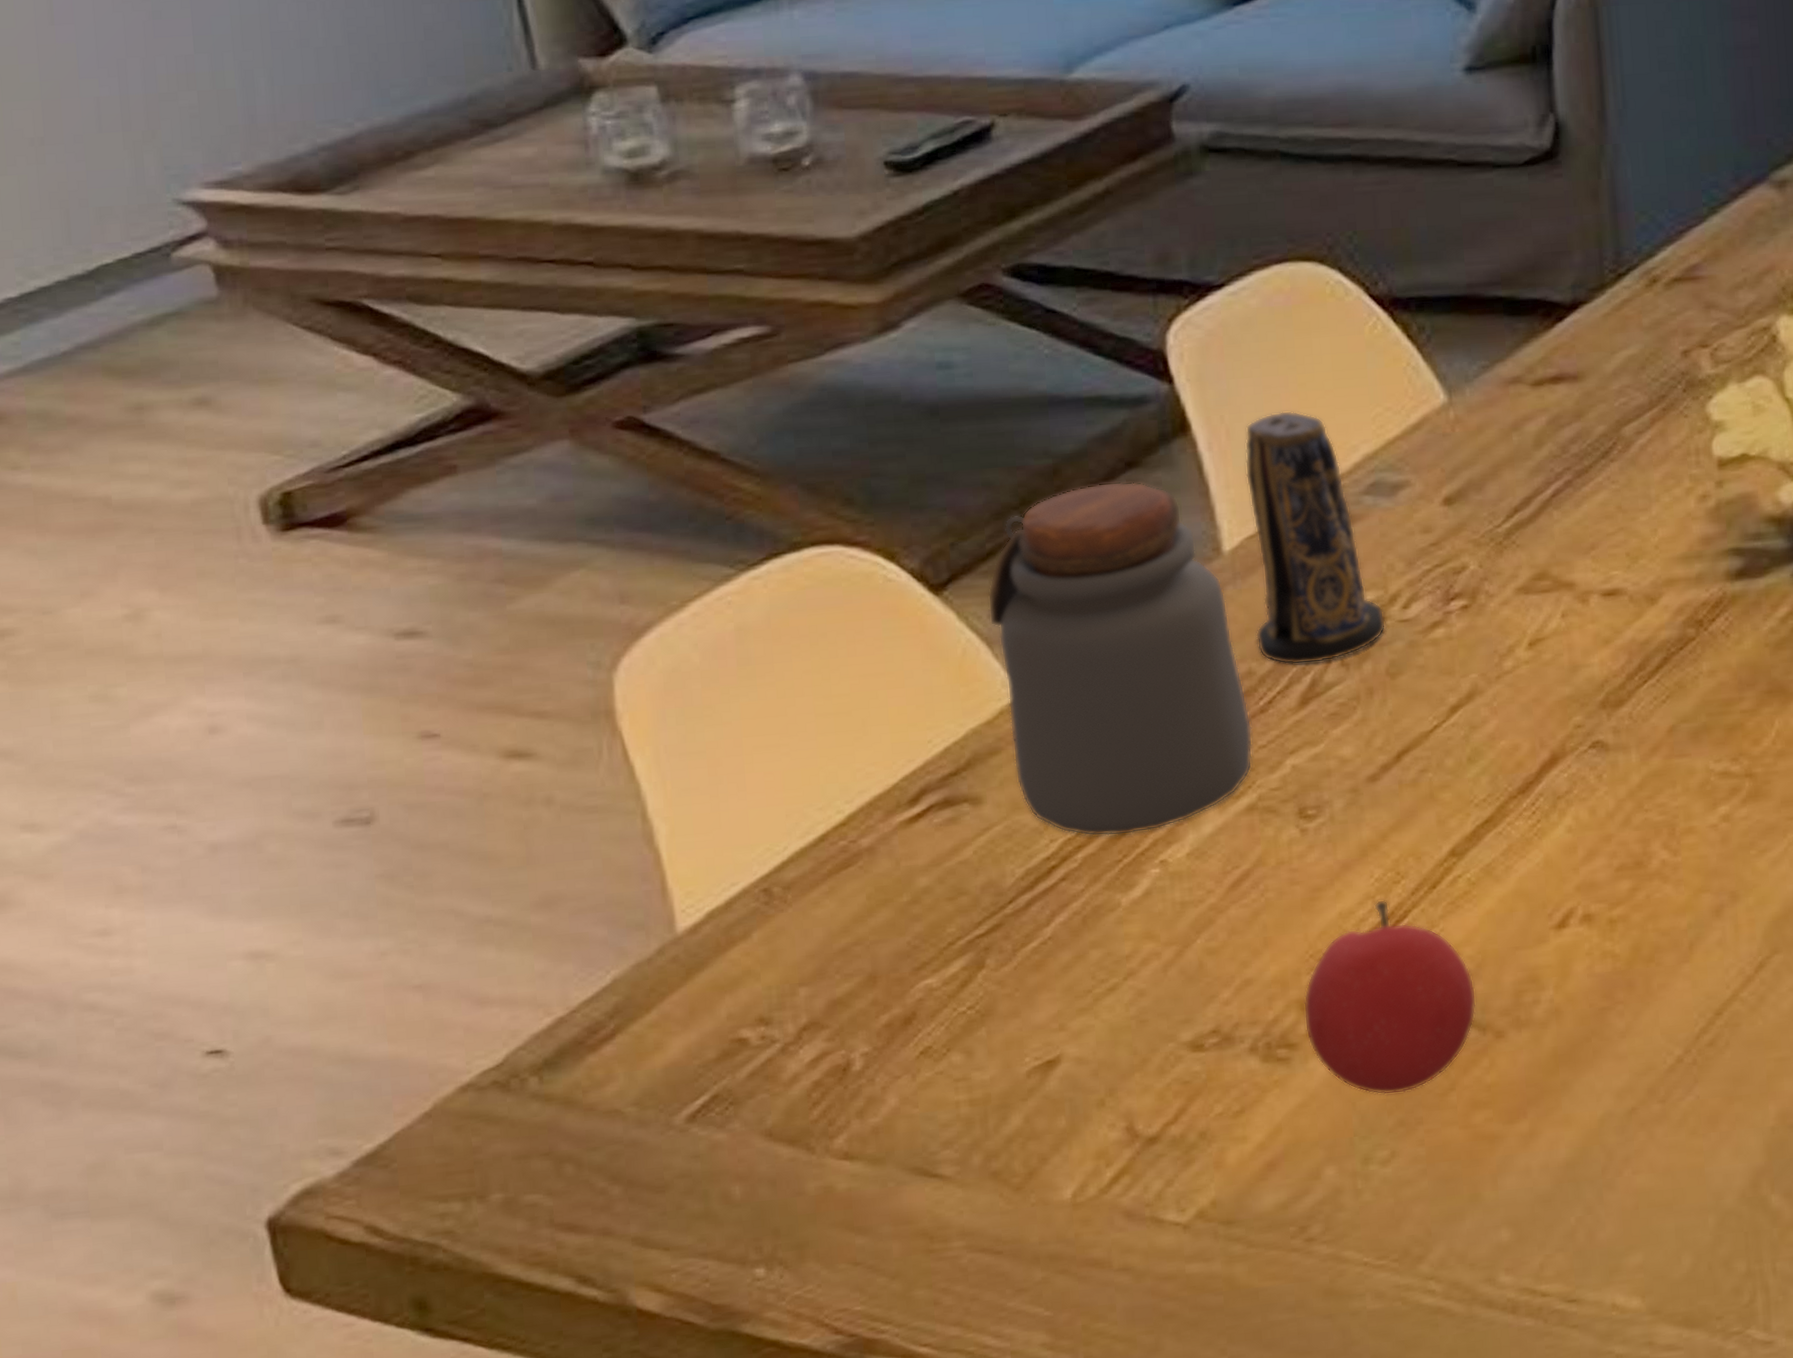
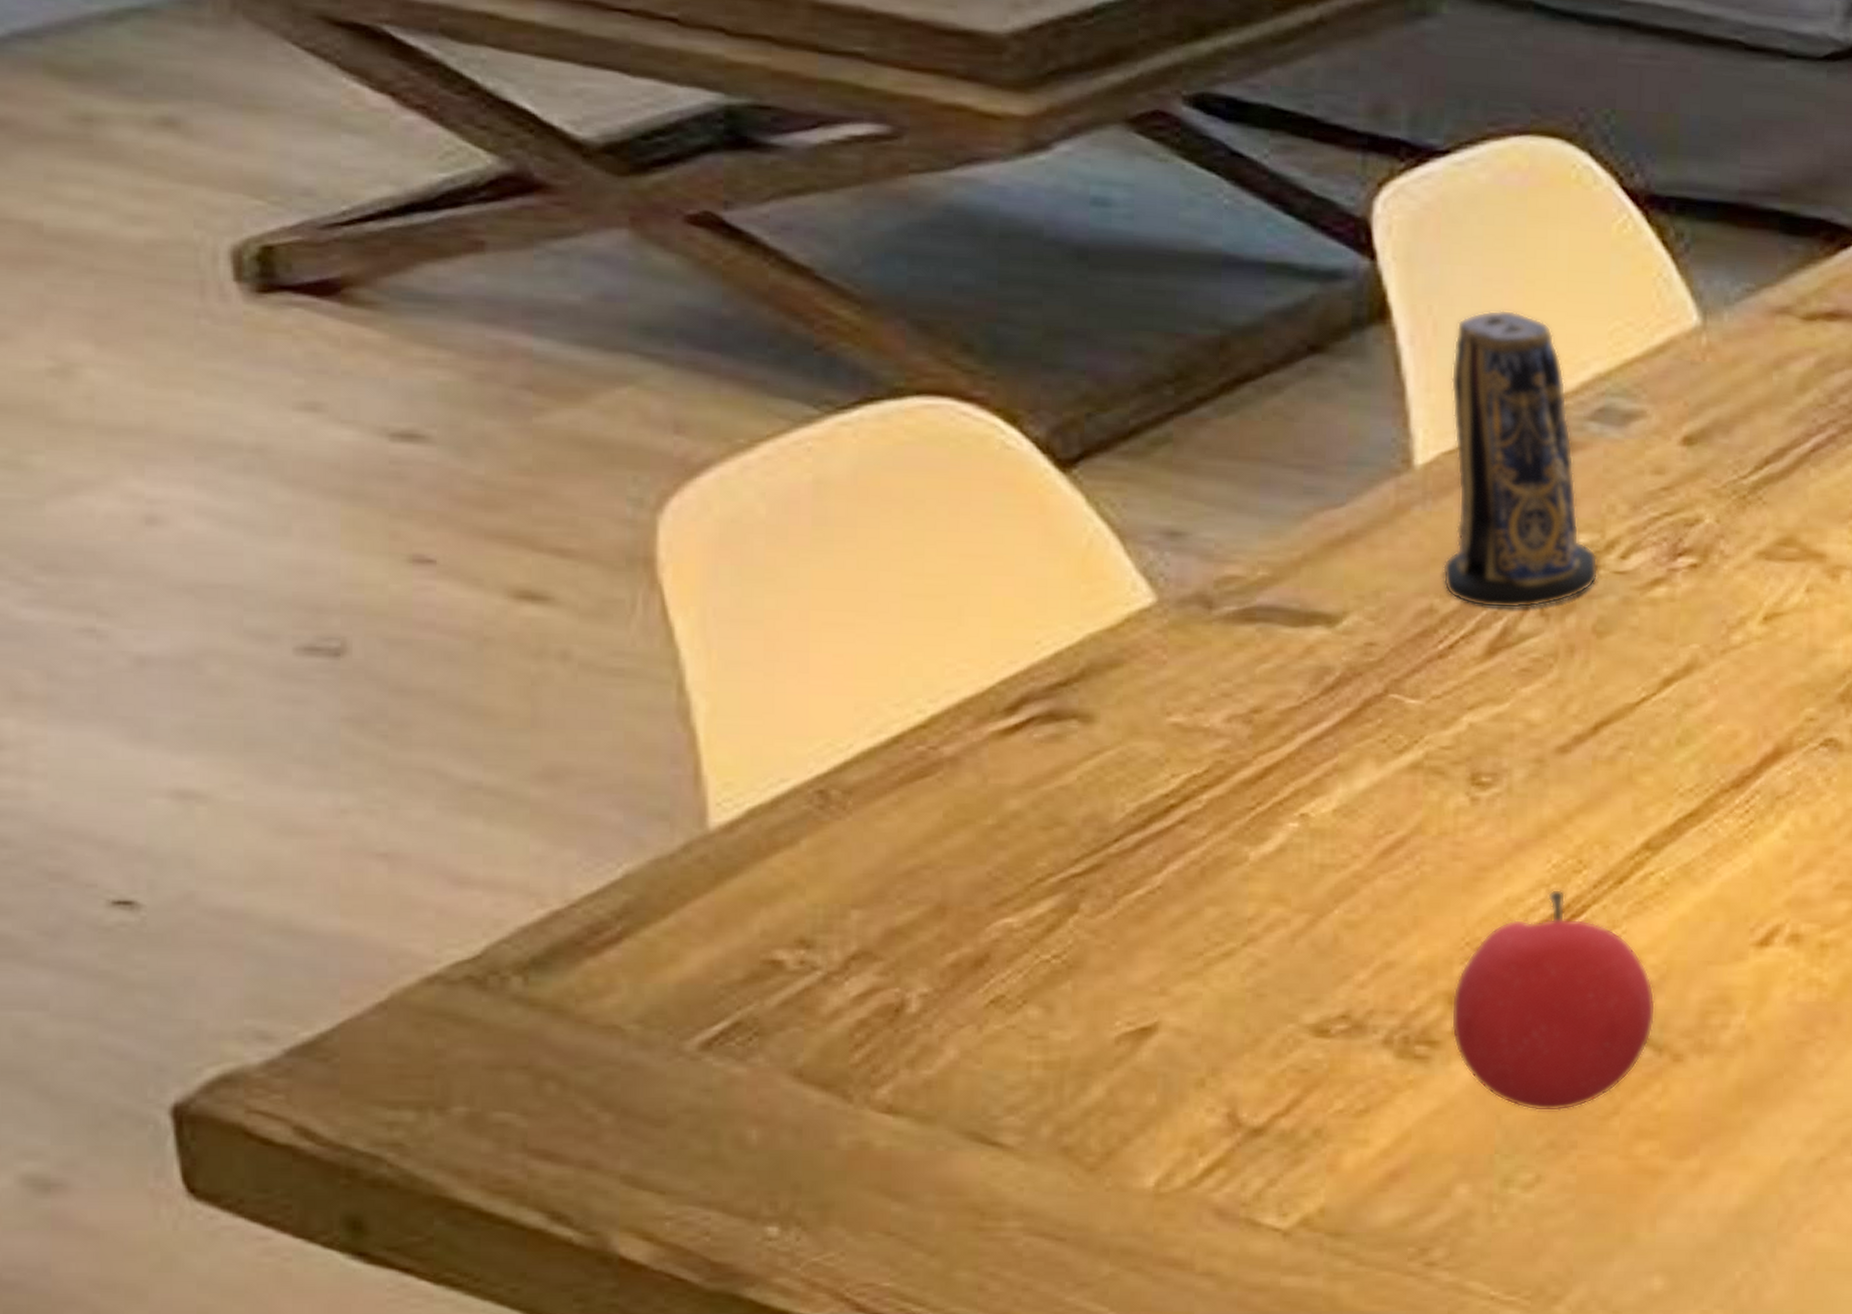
jar: present [987,481,1253,837] -> none [1124,366,1427,780]

